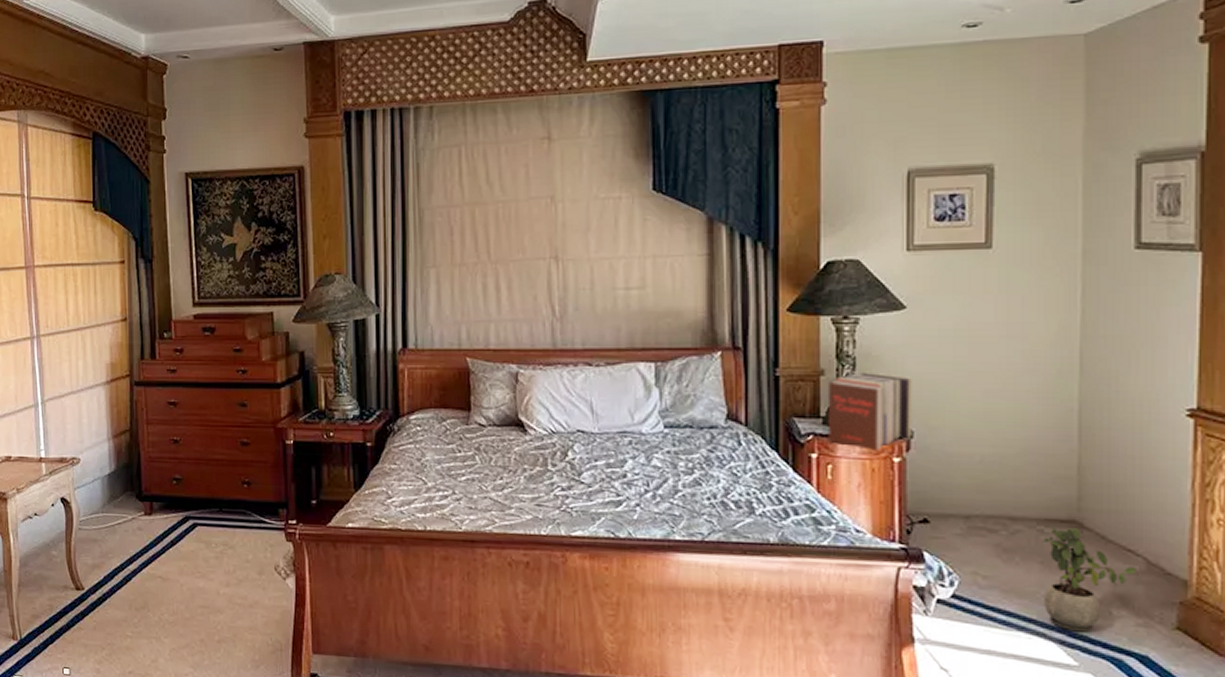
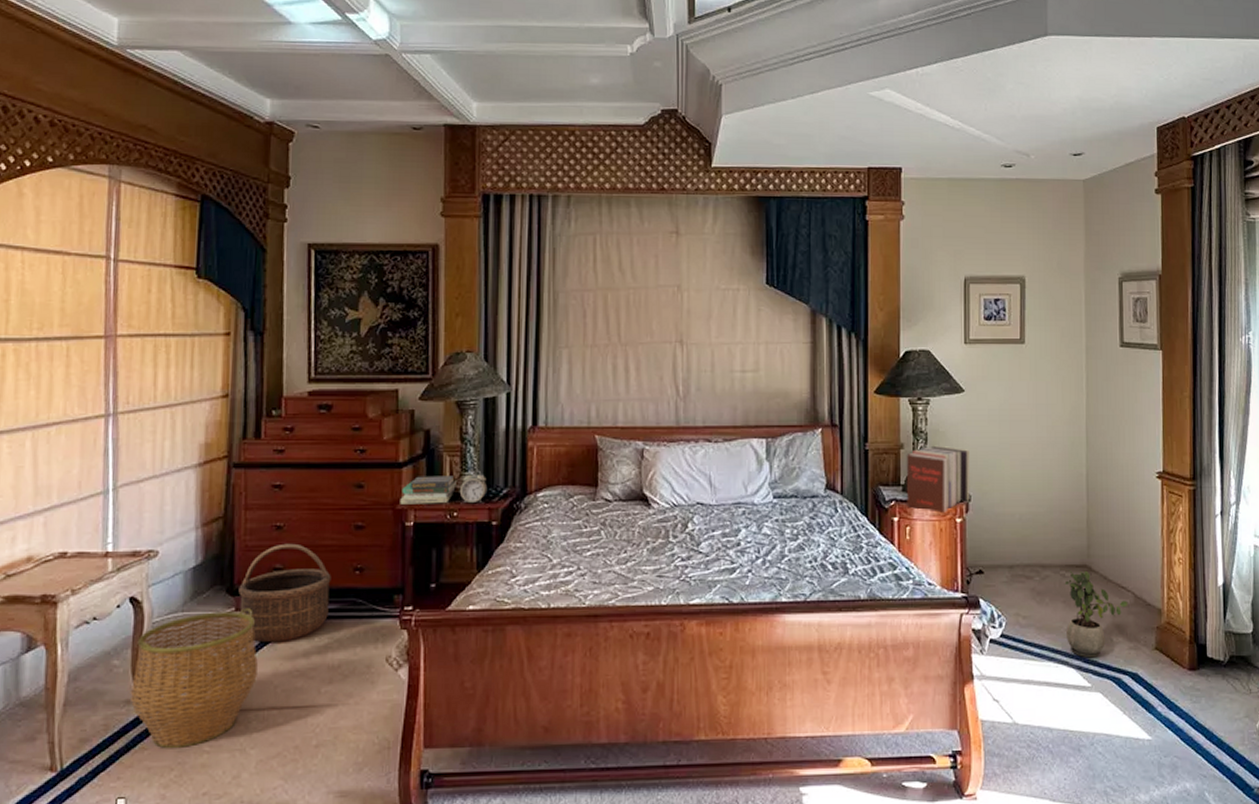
basket: none [66,513,167,631] -> present [129,608,259,748]
basket: none [146,456,223,545] -> present [238,543,331,642]
books: none [280,396,333,424] -> present [400,476,458,504]
alarm clock: none [334,391,361,423] -> present [459,470,488,502]

